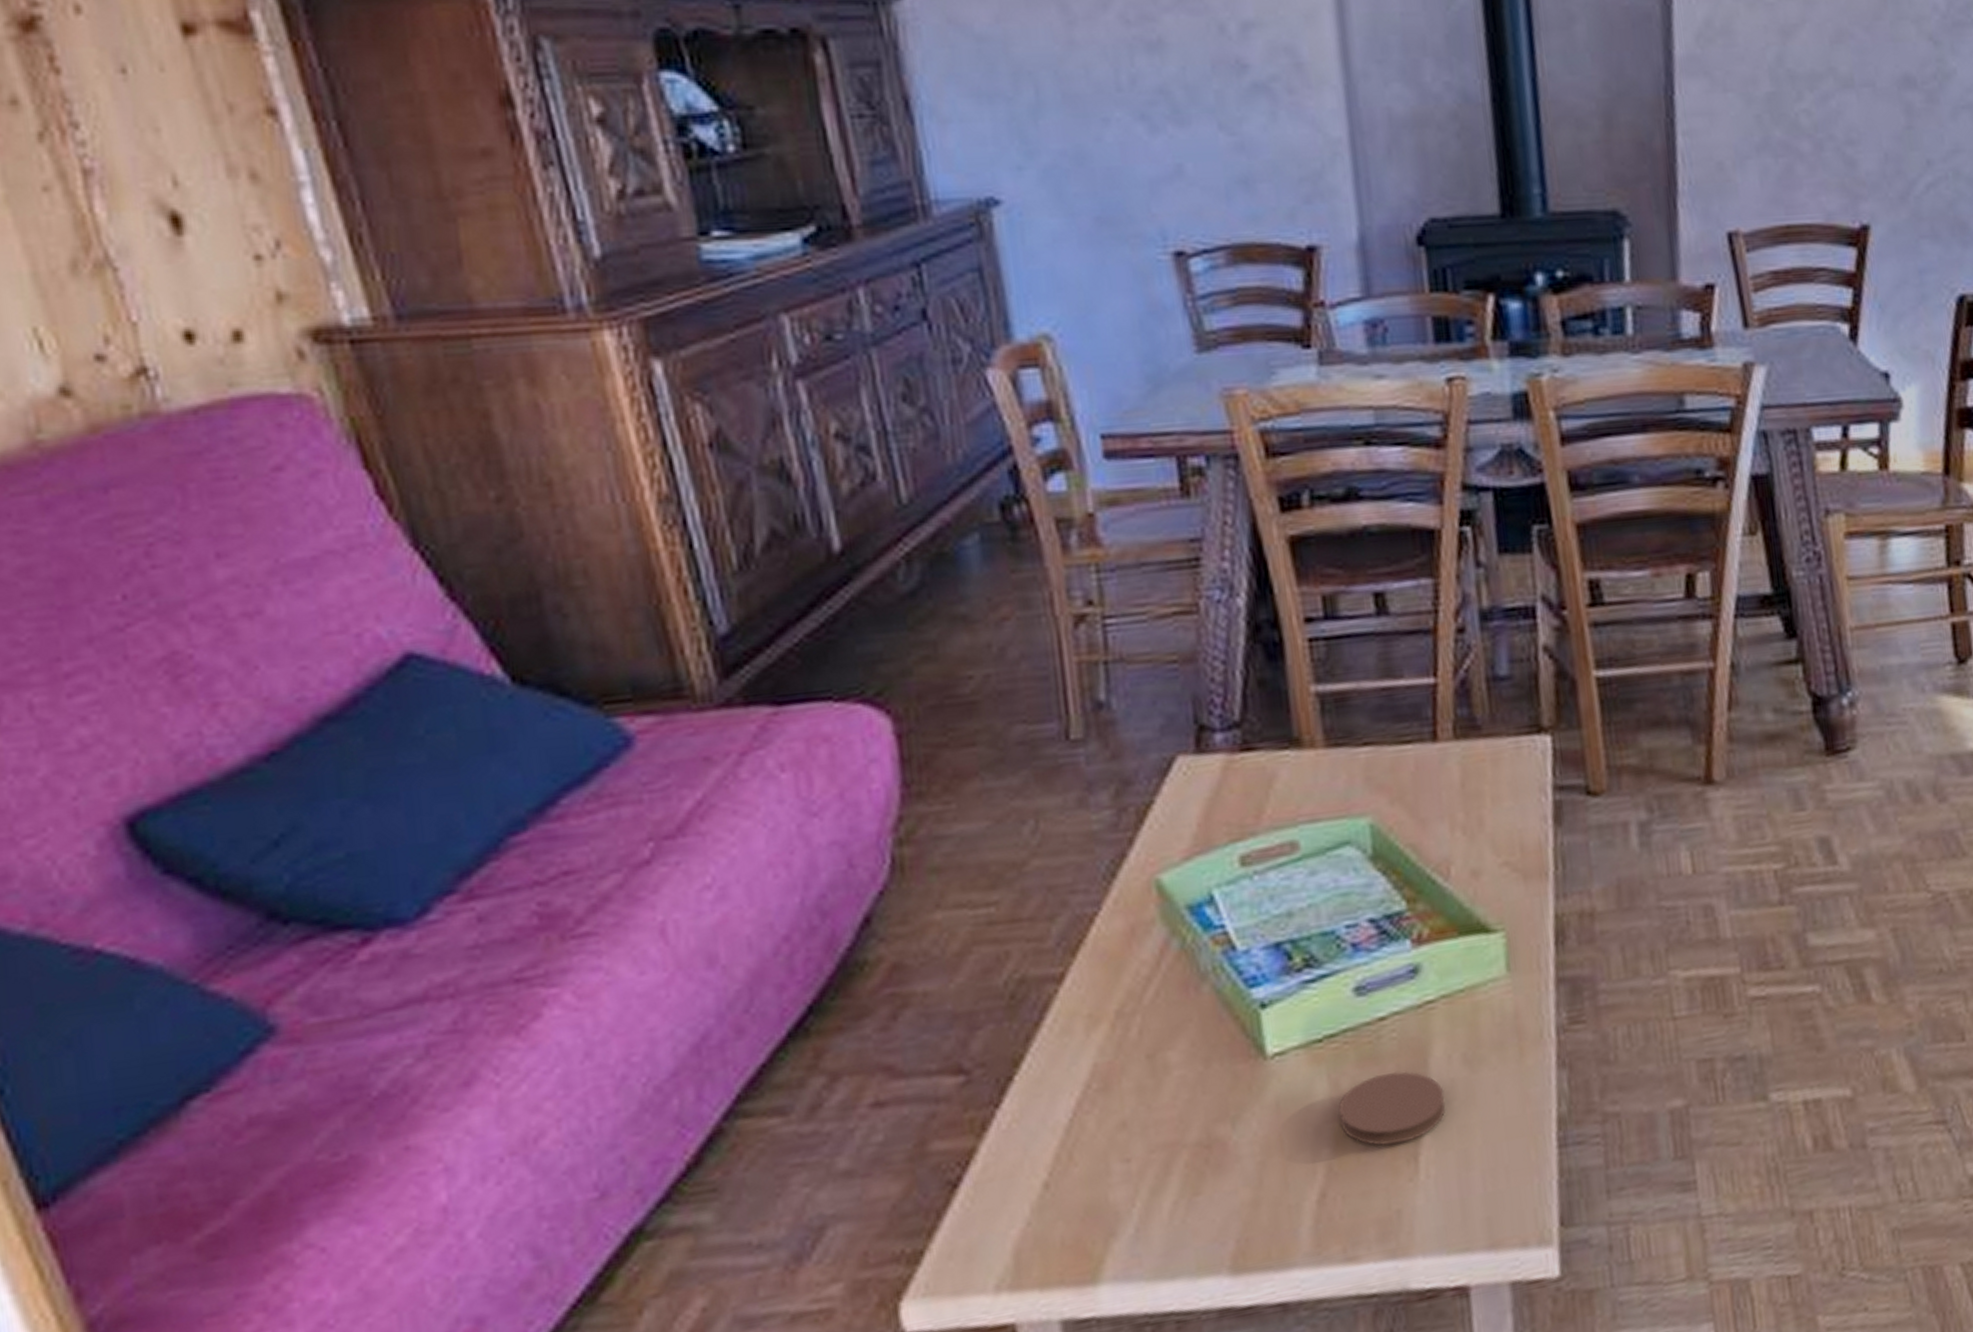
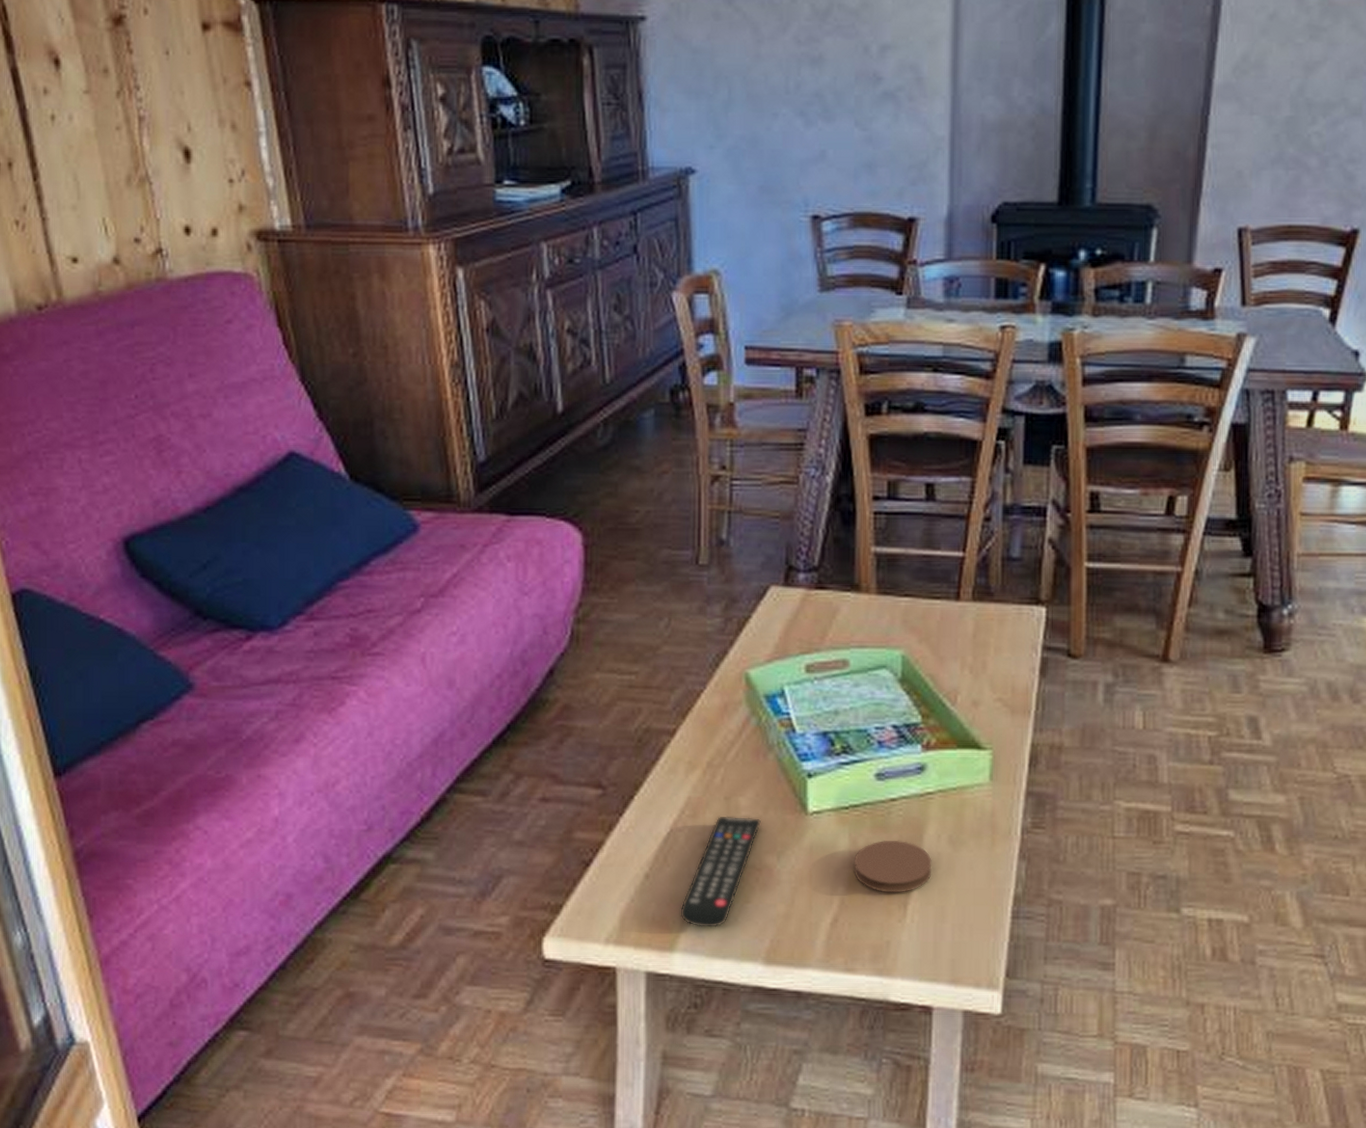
remote control: none [1100,1075,1203,1243] -> present [680,816,761,927]

